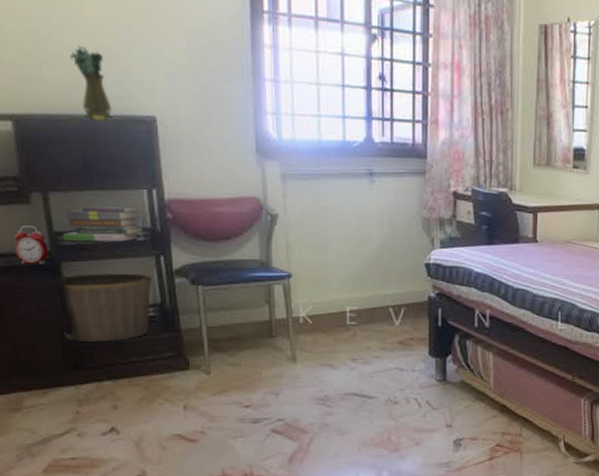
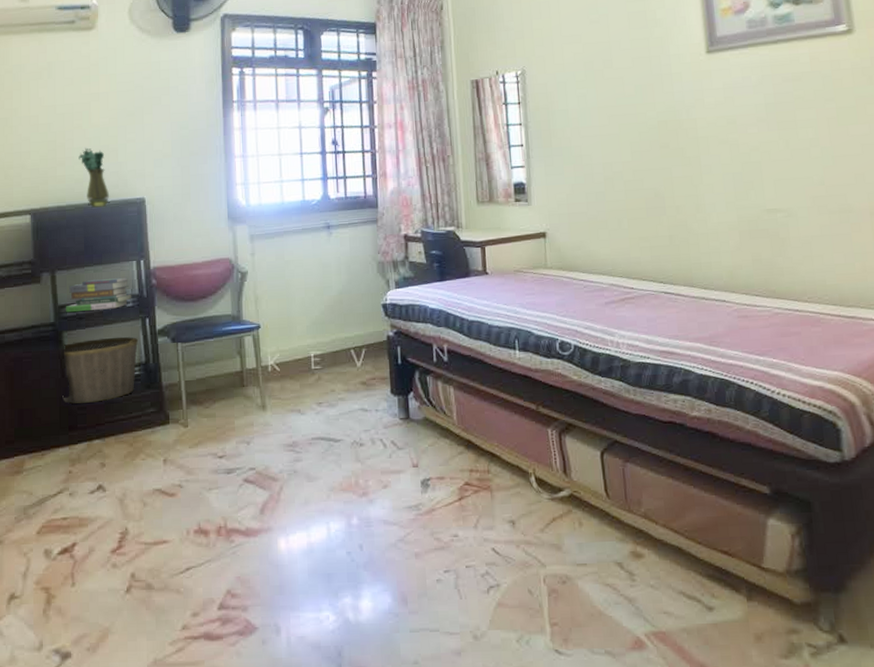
alarm clock: present [13,225,48,264] -> none [25,302,53,336]

